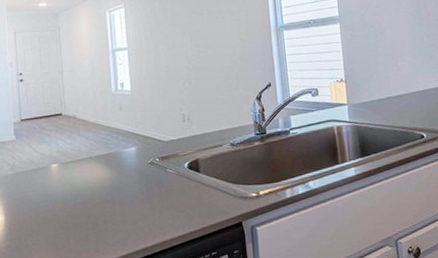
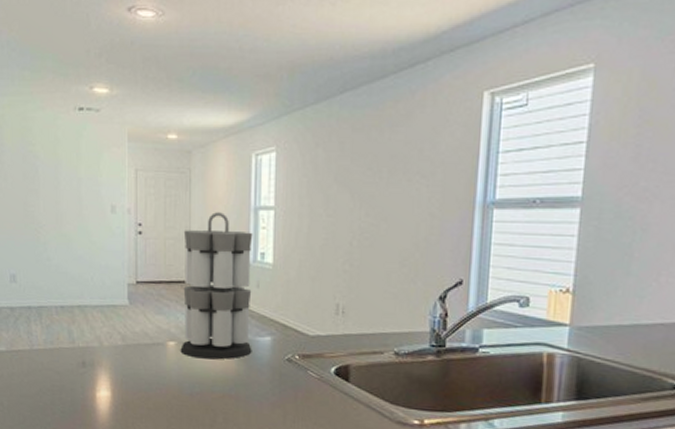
spice rack: none [57,57,122,174] -> present [180,212,253,360]

